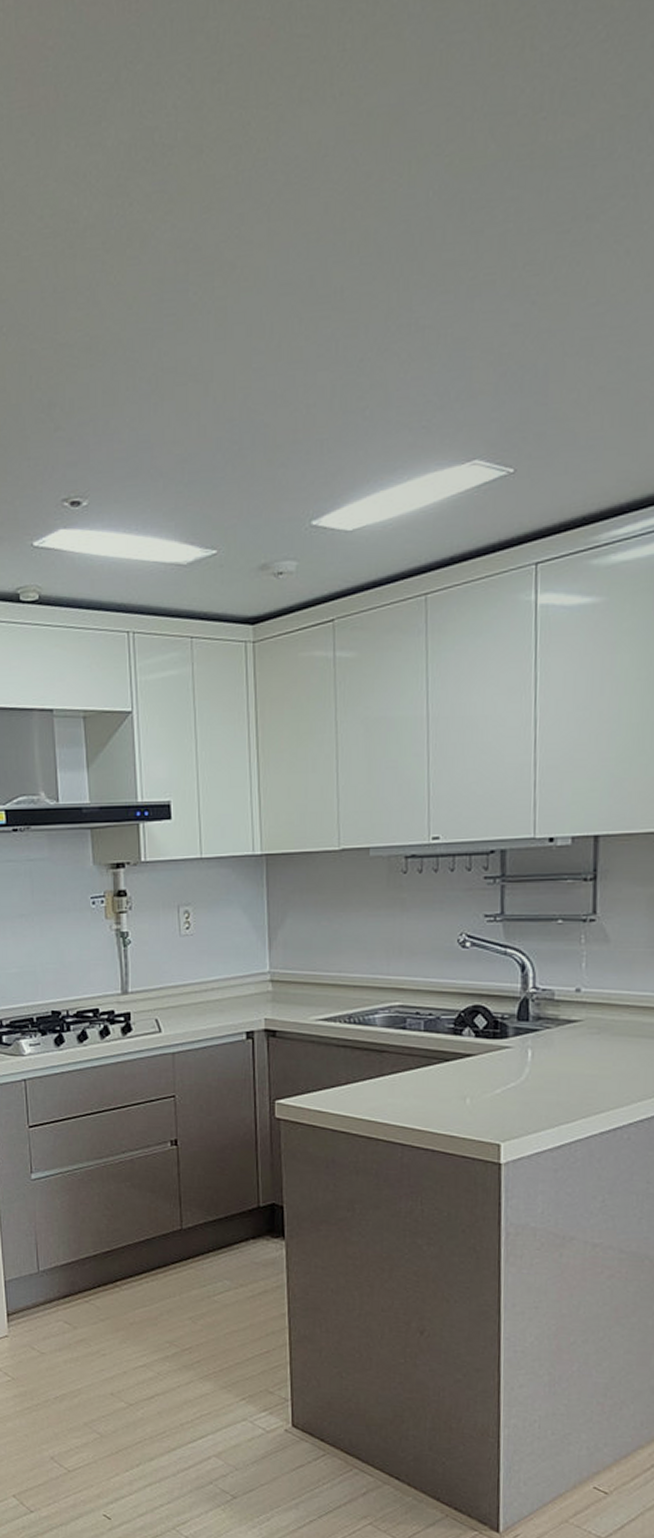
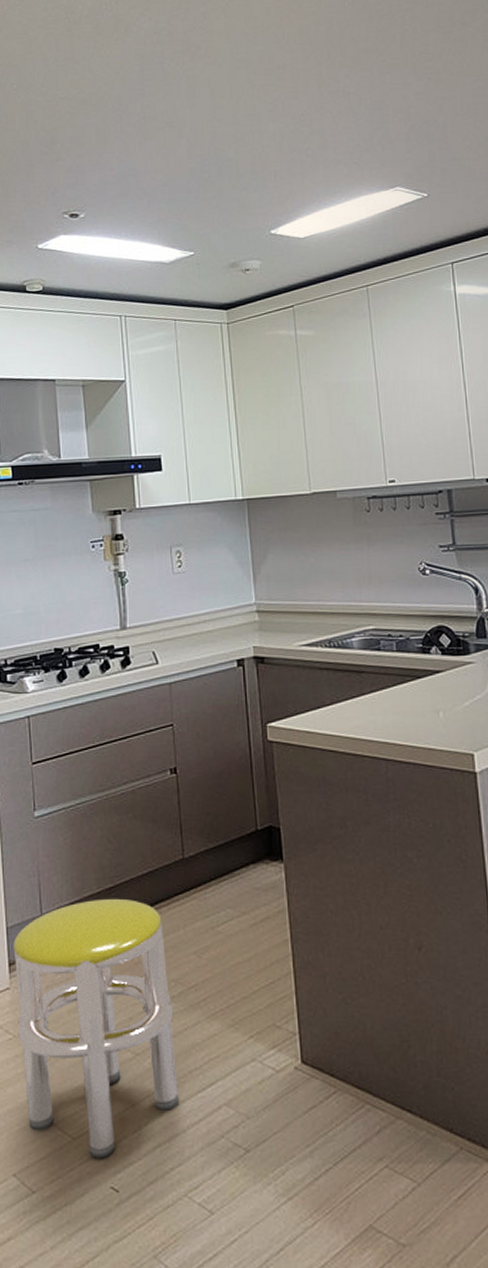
stool: none [11,1261,170,1491] -> present [13,898,179,1159]

